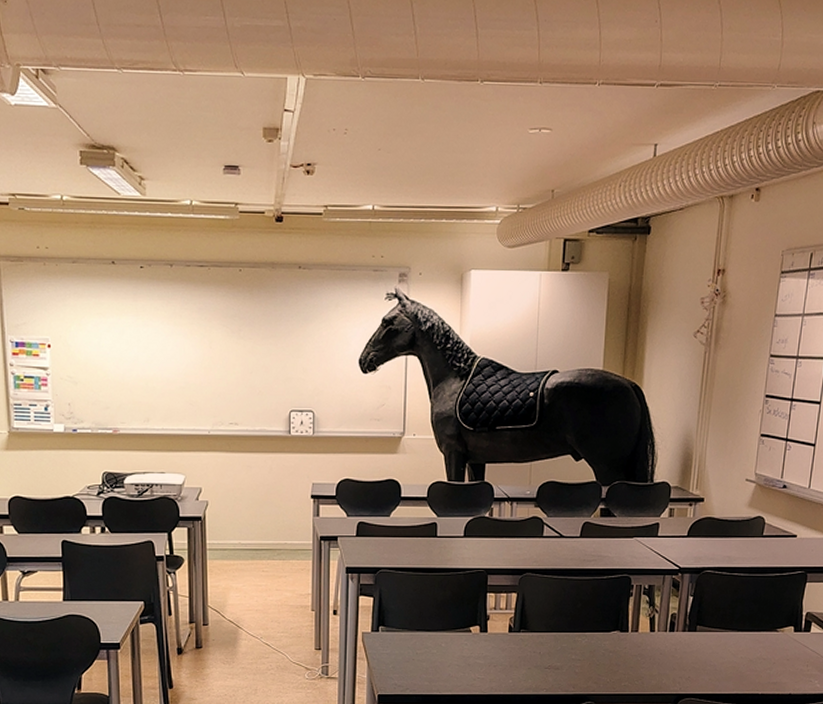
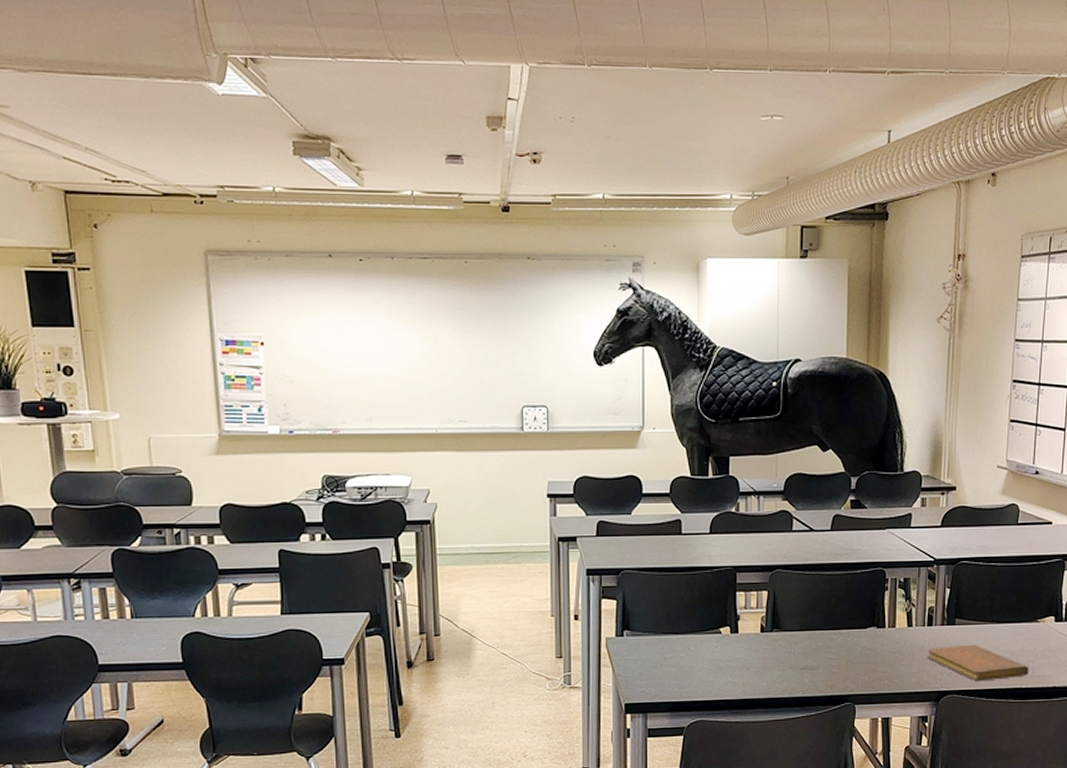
notebook: none [668,650,766,686] -> present [927,644,1029,682]

